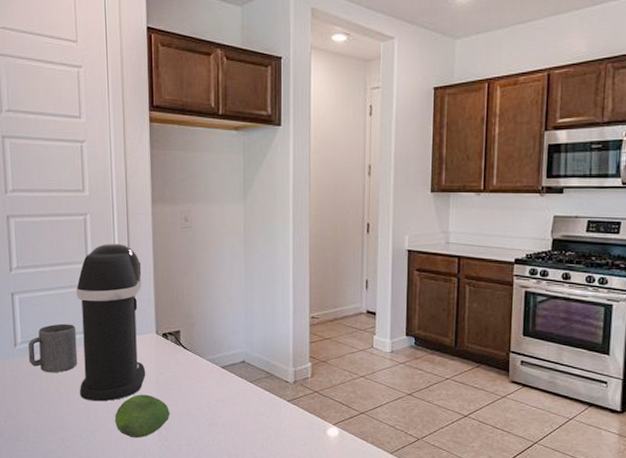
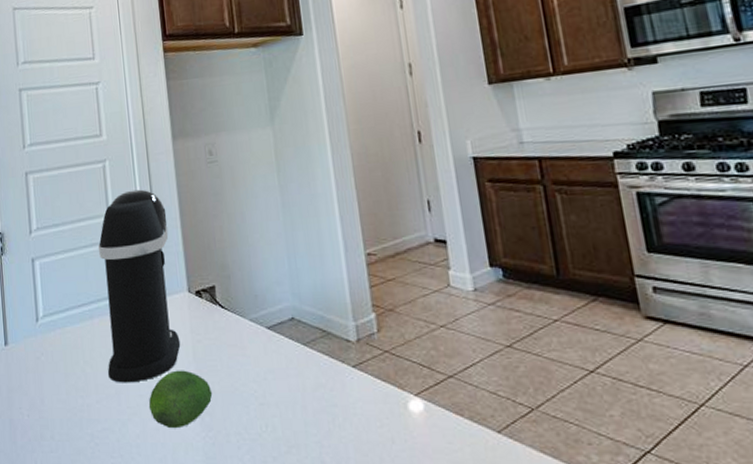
mug: present [28,323,78,373] -> none [50,289,104,351]

